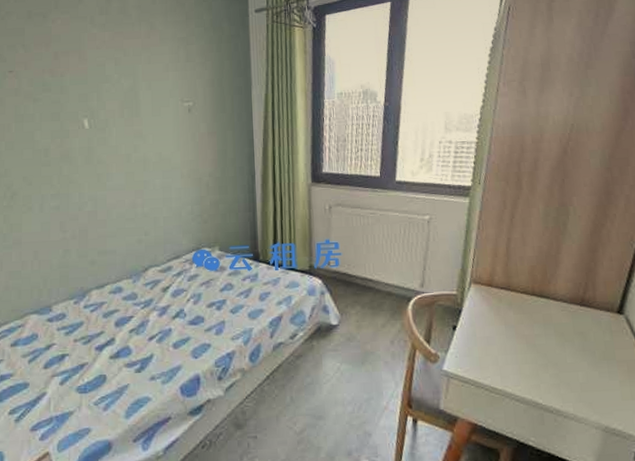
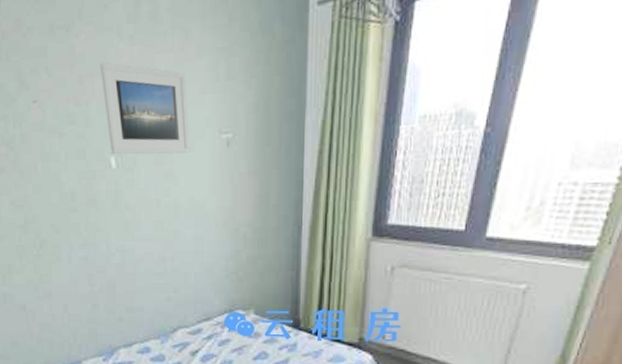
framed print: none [74,43,156,118] -> present [99,62,190,155]

